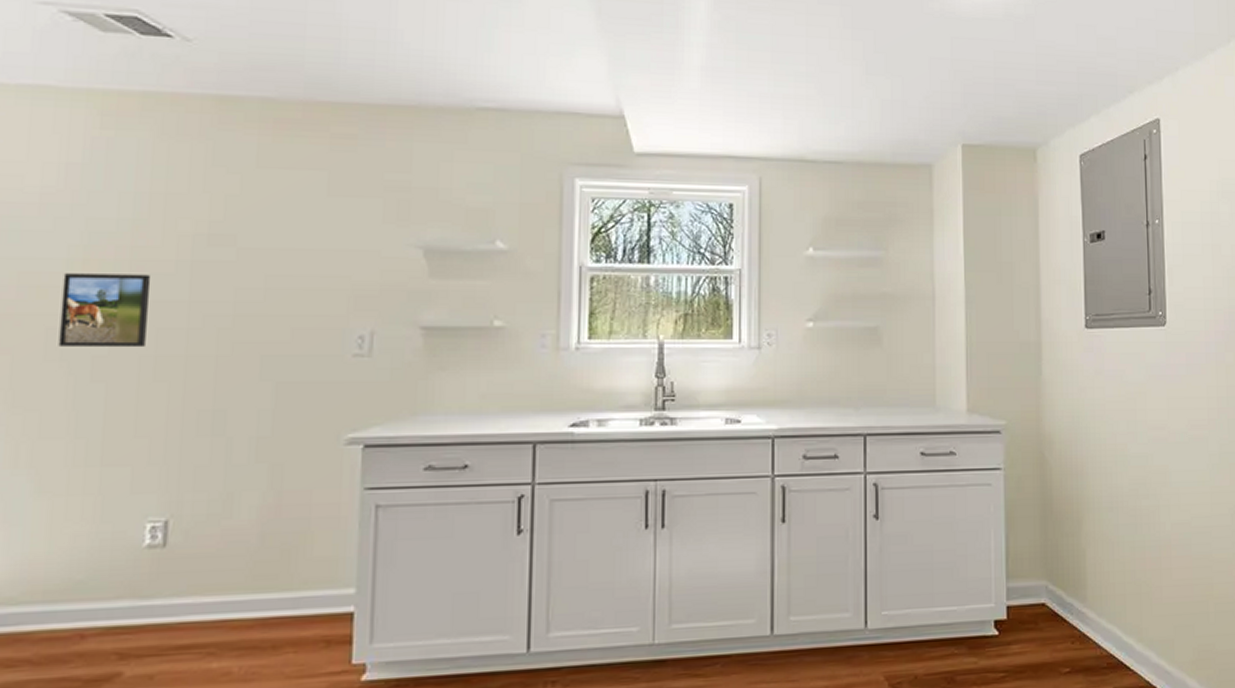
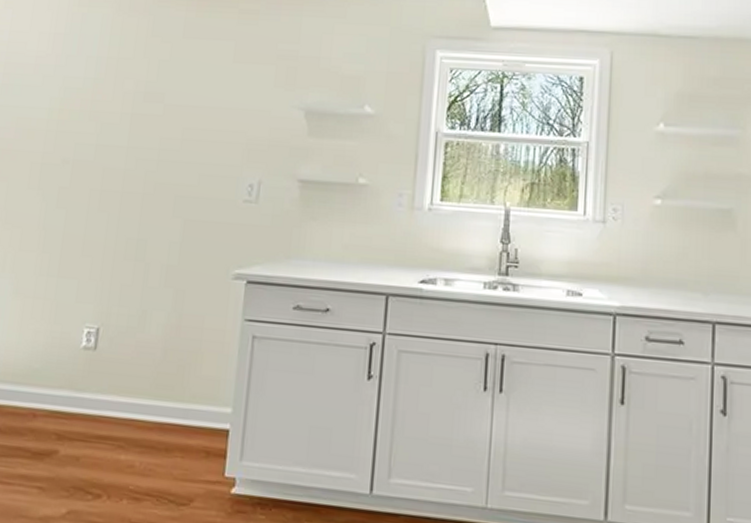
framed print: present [58,273,151,348] -> none [38,120,103,183]

